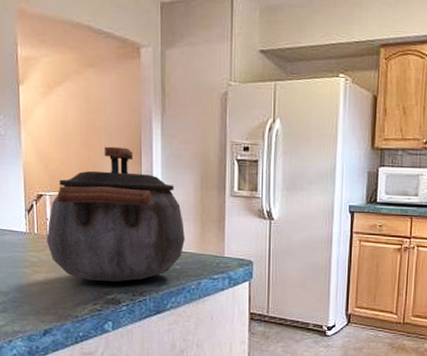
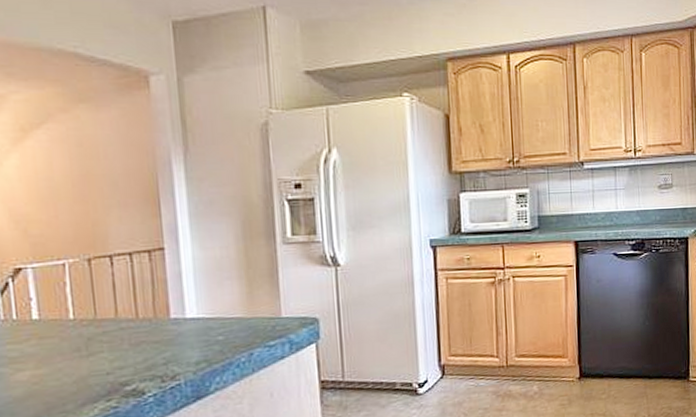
kettle: present [46,146,185,283] -> none [31,197,228,371]

